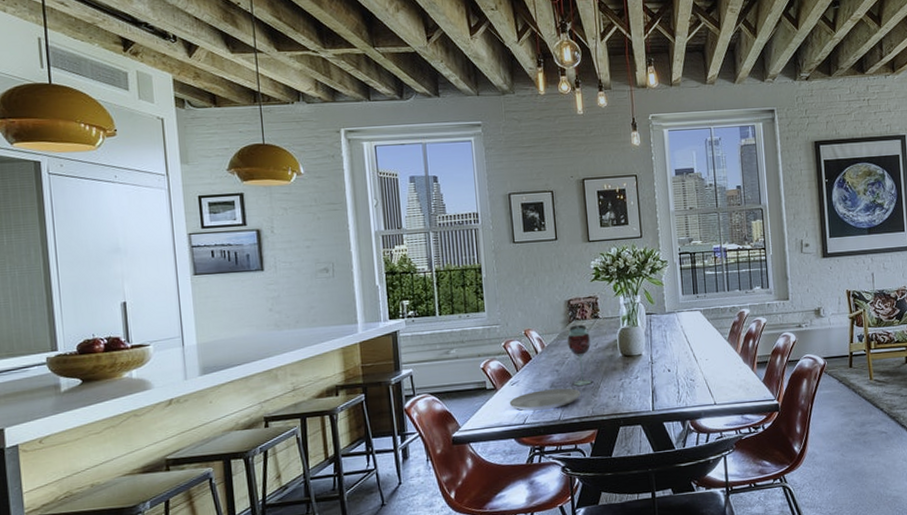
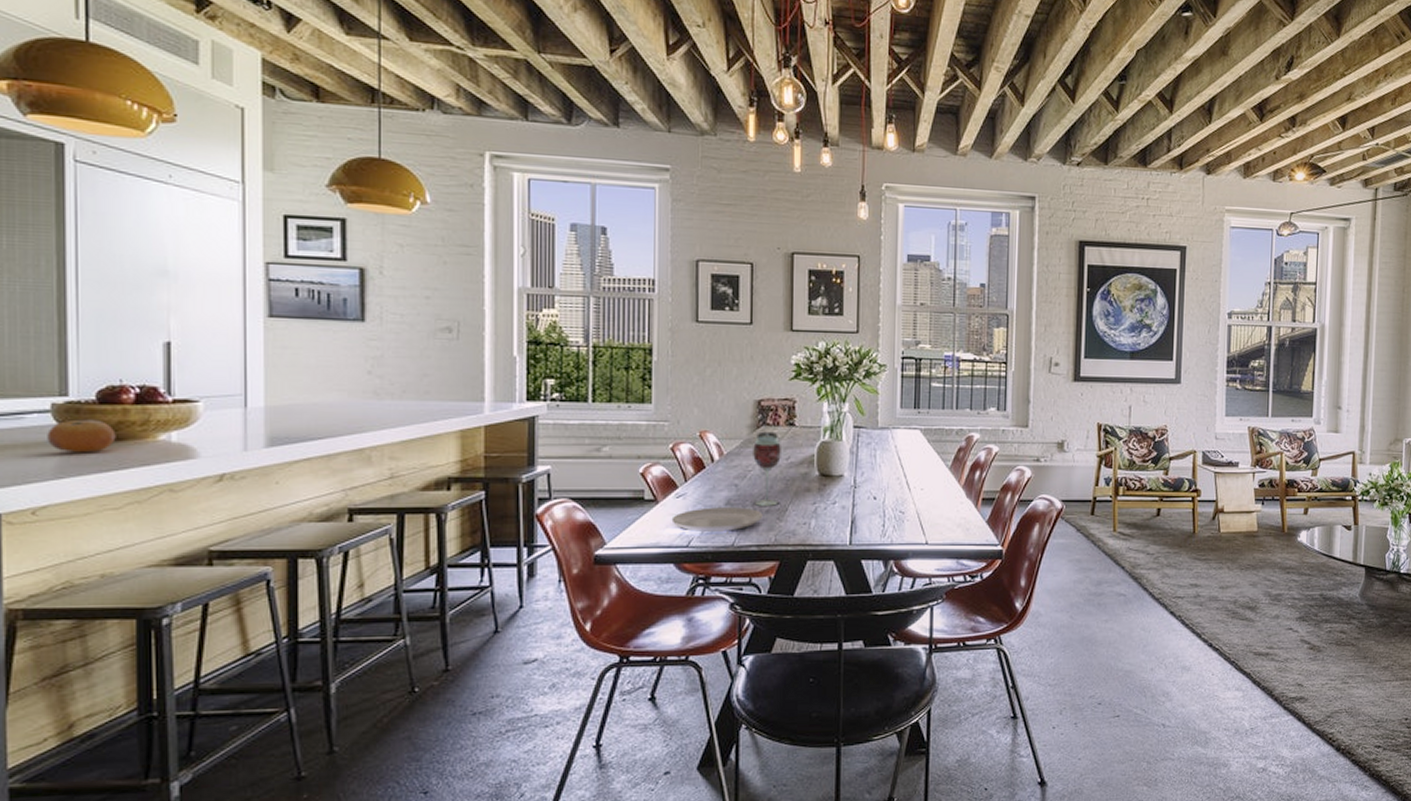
fruit: none [45,366,94,394] -> present [47,419,116,453]

